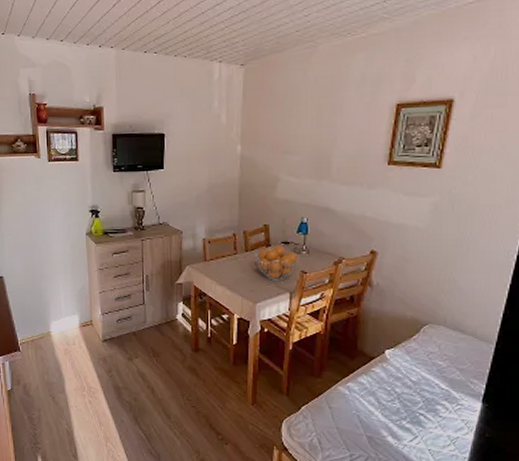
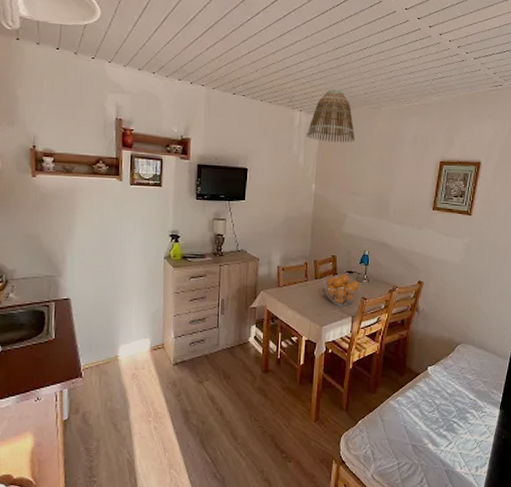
lamp shade: none [227,30,287,95] -> present [306,88,356,143]

